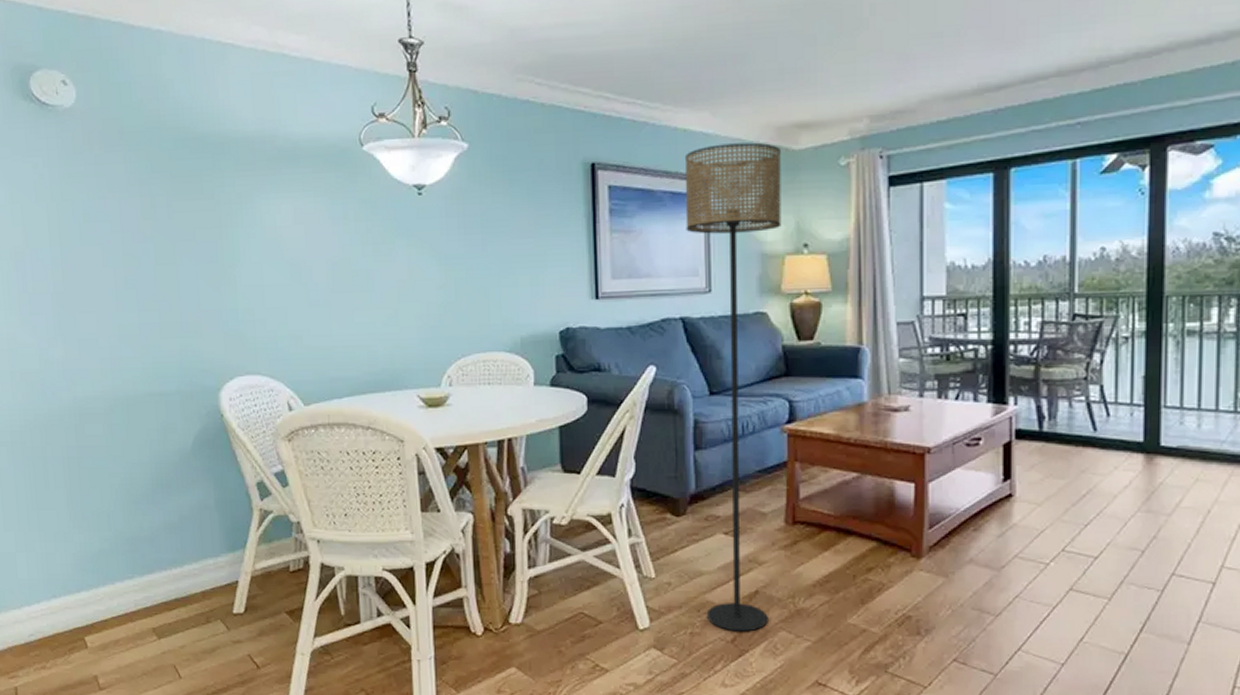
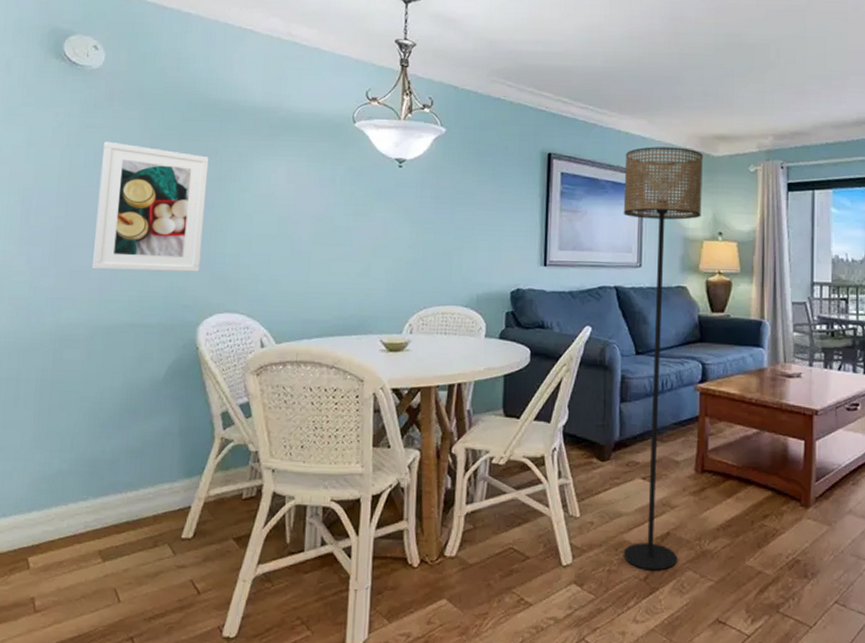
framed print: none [90,191,213,337] -> present [91,141,209,272]

